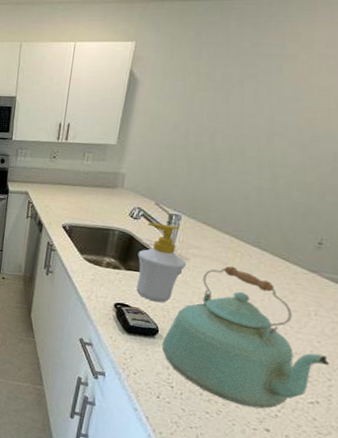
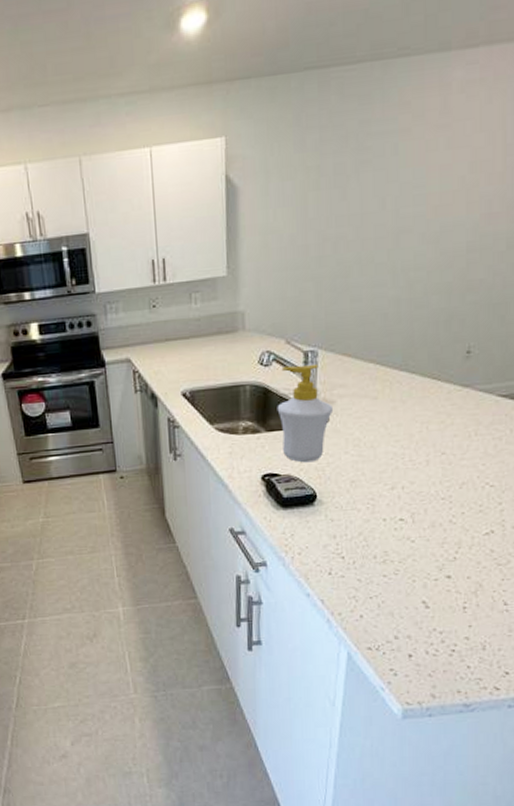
kettle: present [162,266,330,409] -> none [323,399,498,558]

